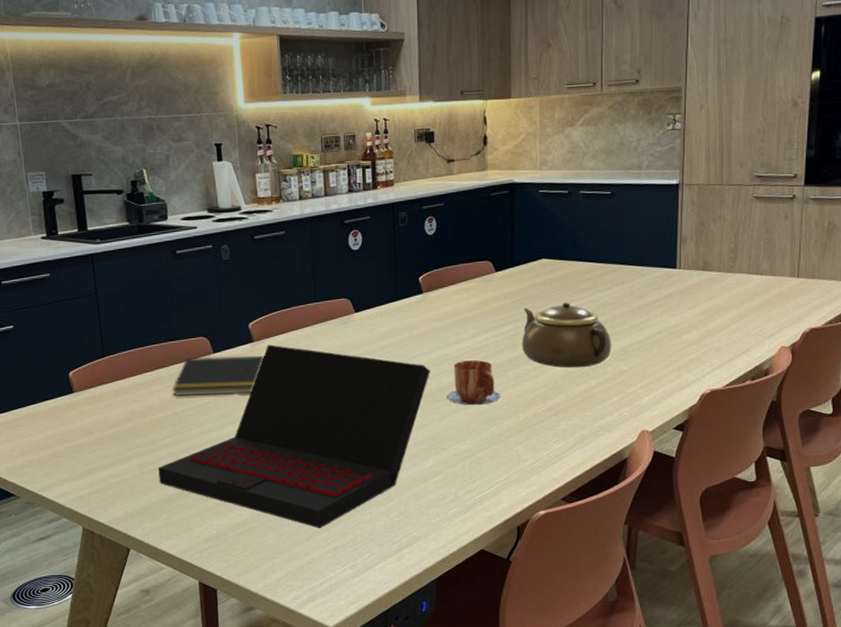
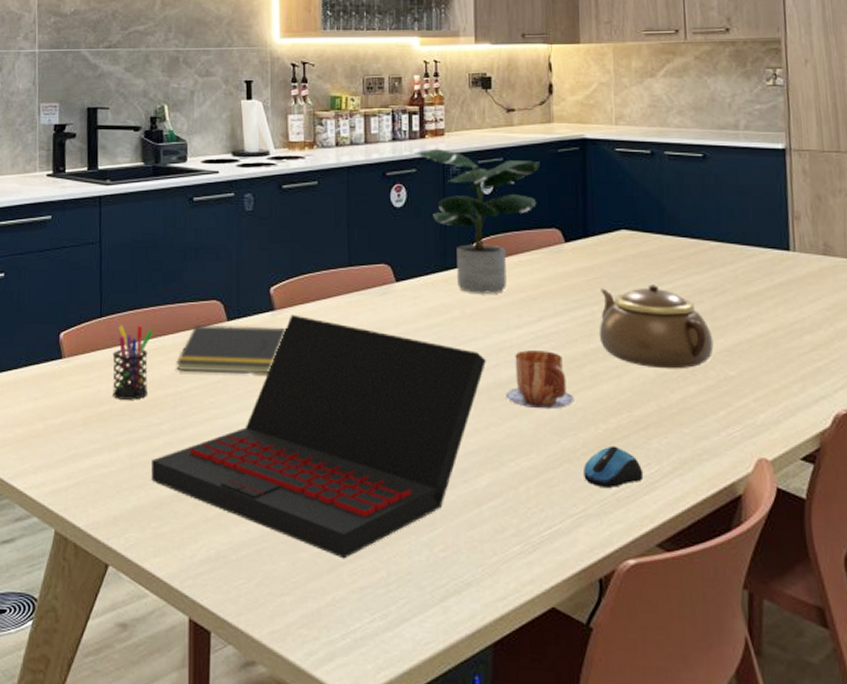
pen holder: none [117,361,151,422] -> present [112,325,154,400]
potted plant: none [367,197,475,318] -> present [413,148,540,294]
computer mouse: none [507,429,553,461] -> present [583,445,644,489]

